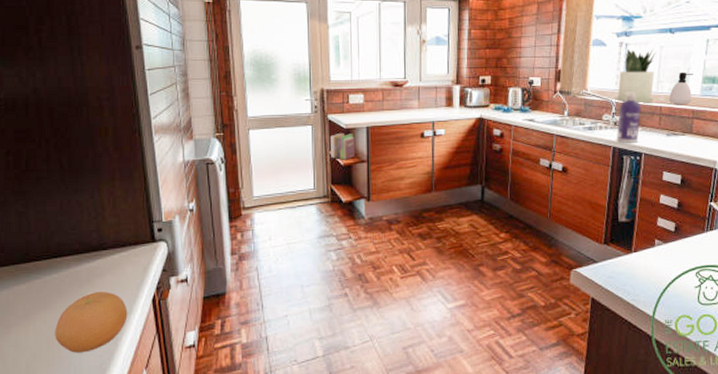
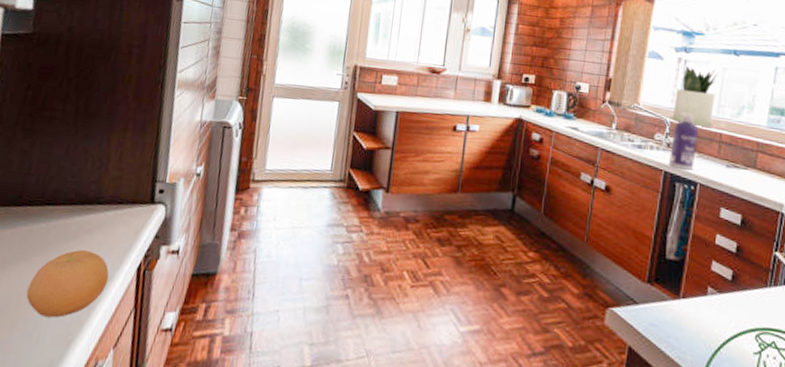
books: present [331,134,355,160] -> none [354,114,382,144]
soap dispenser: present [668,71,693,106] -> none [730,98,759,136]

